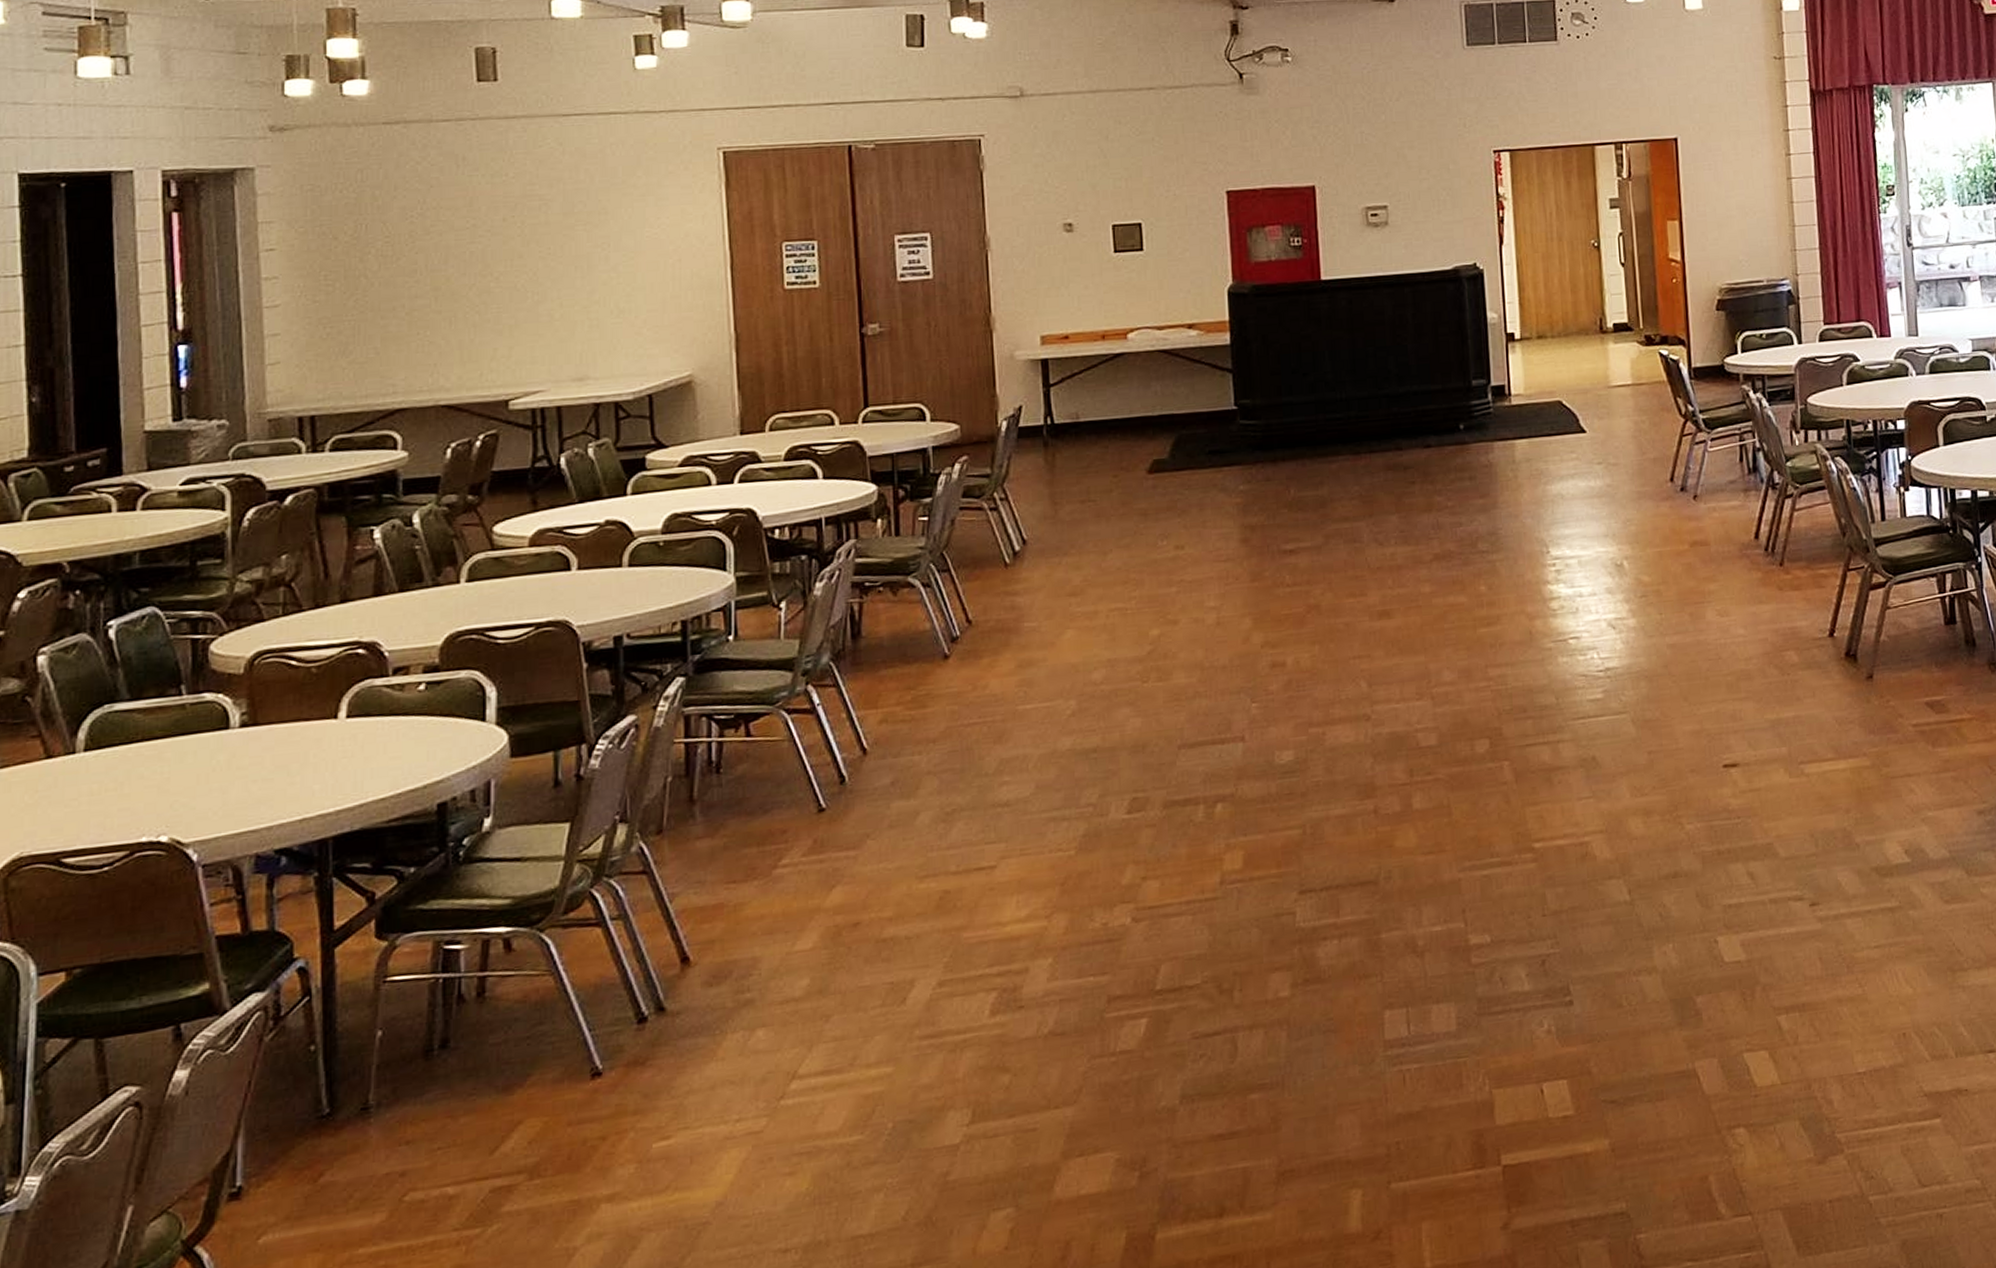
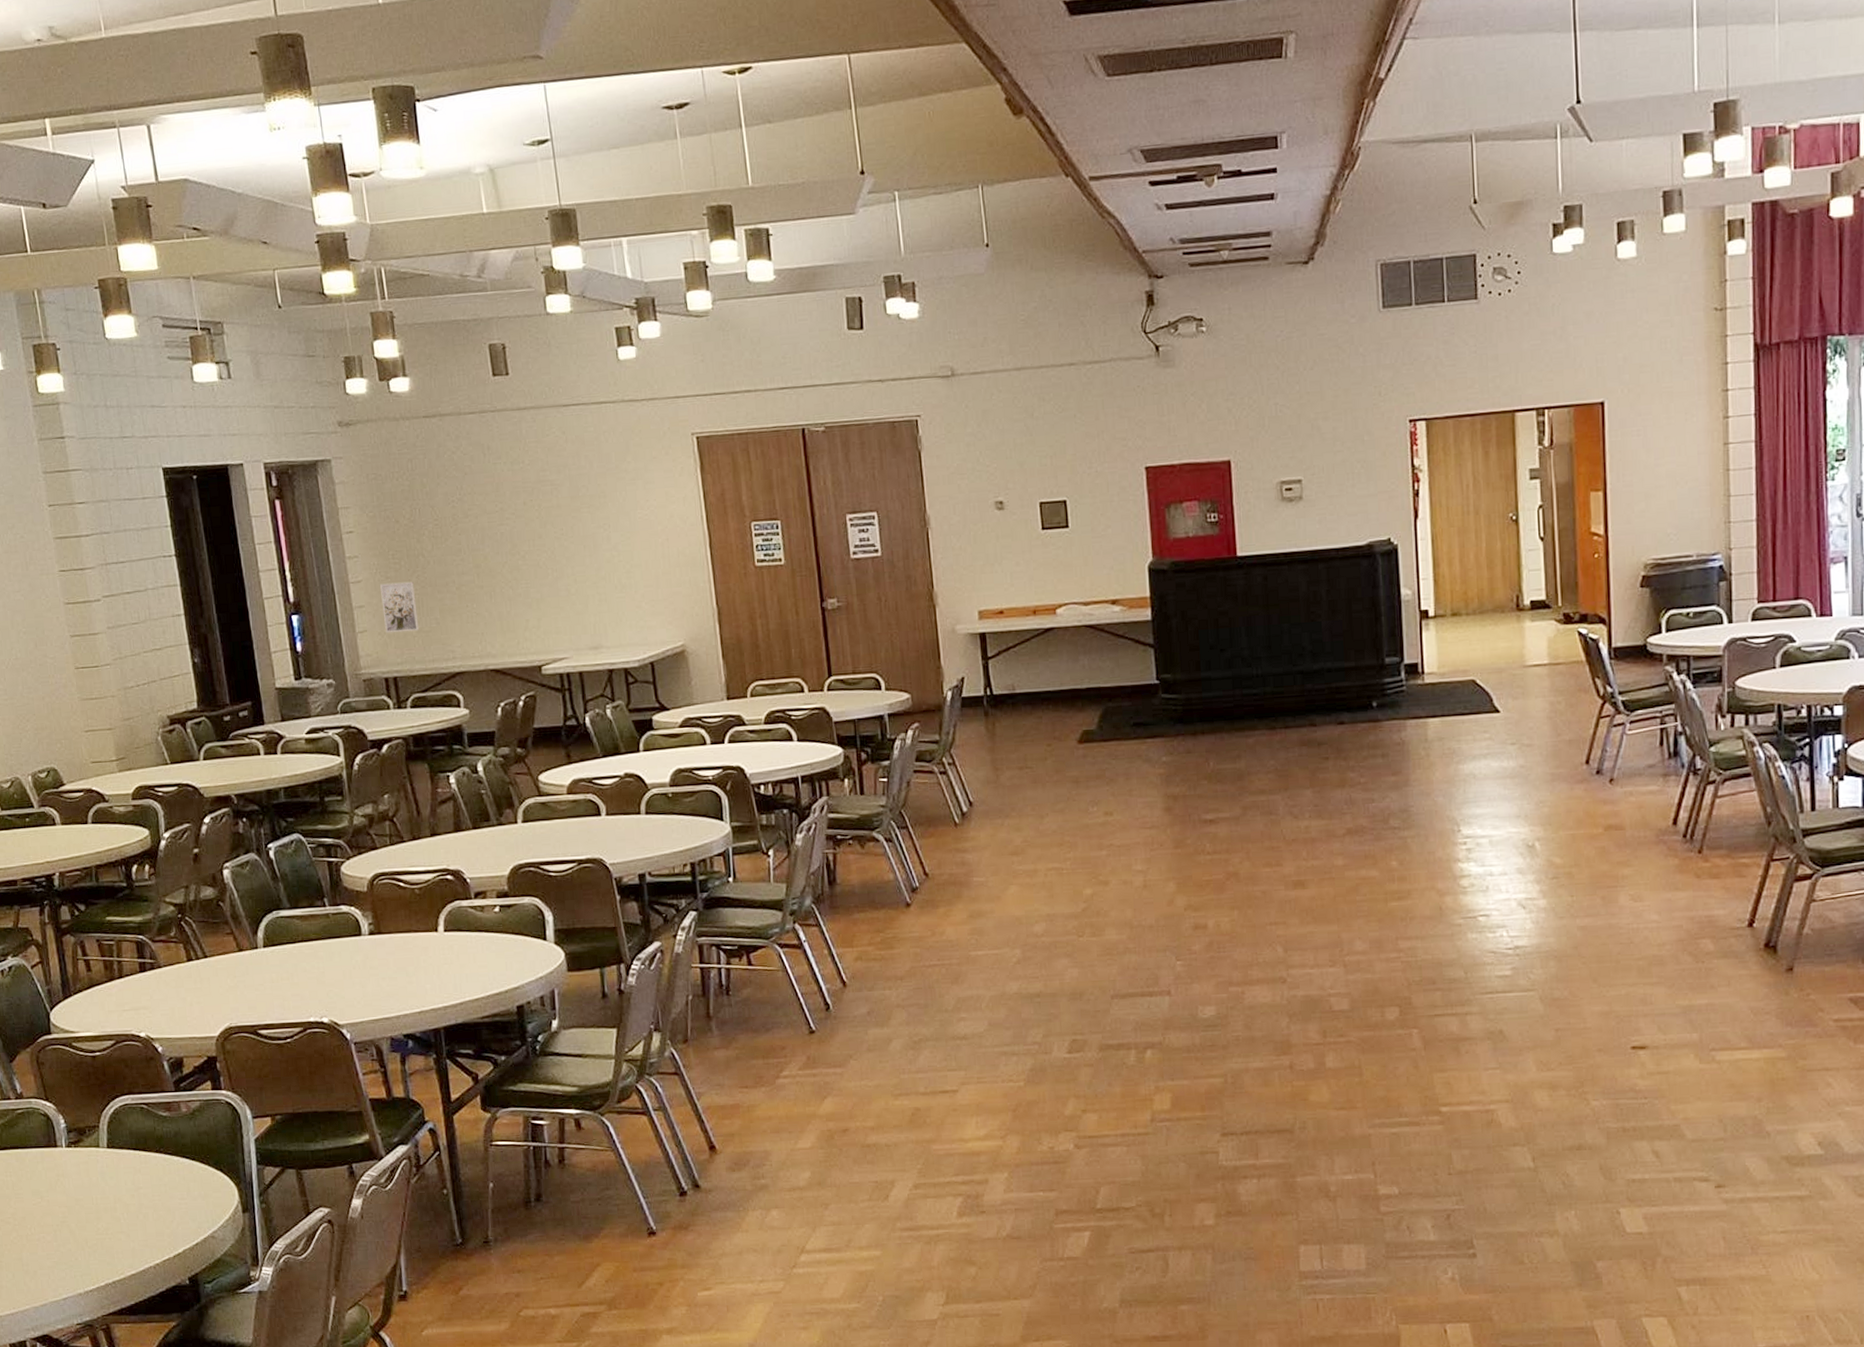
wall art: none [303,305,351,366] -> present [379,581,419,634]

